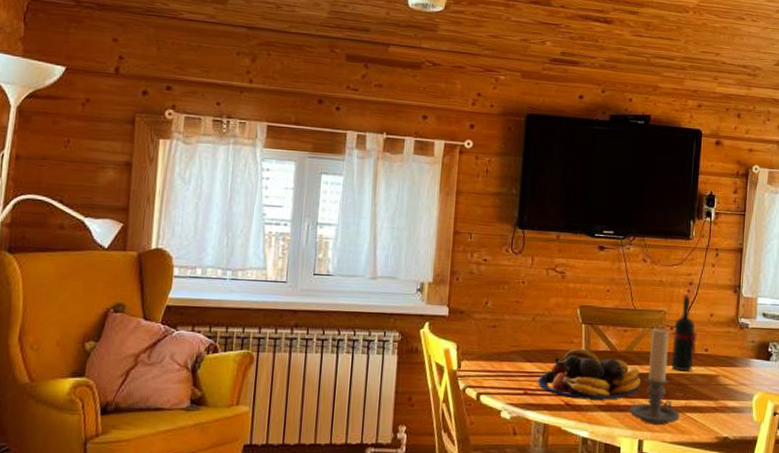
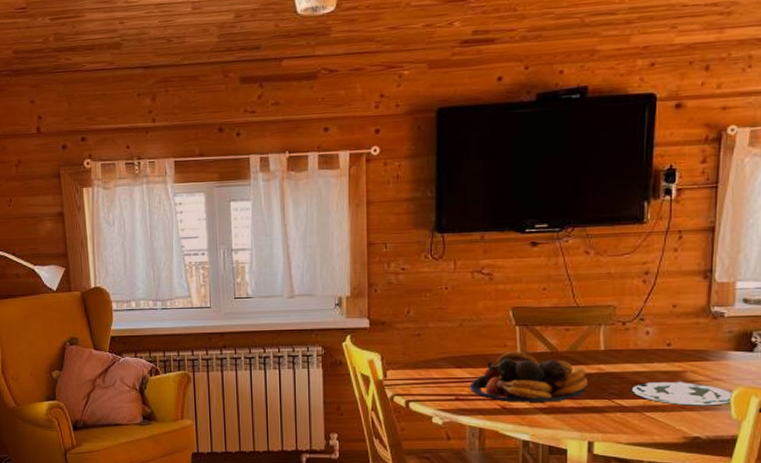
candle holder: present [629,328,680,425] -> none [575,324,638,426]
wine bottle: present [671,293,697,373] -> none [624,284,657,370]
plate: none [675,384,755,409] -> present [631,381,734,406]

